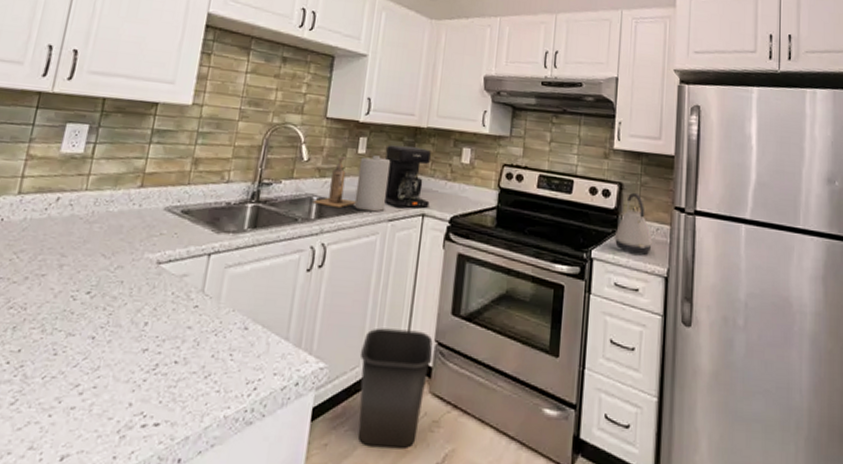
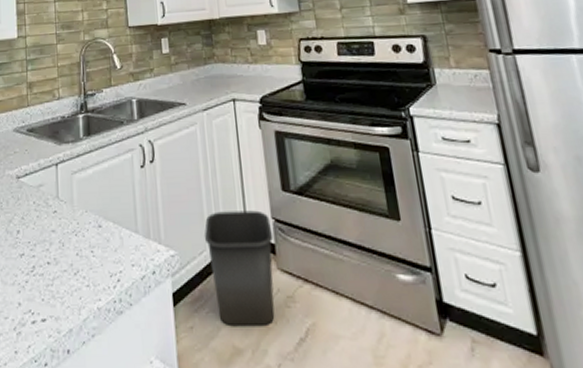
soap dispenser: present [313,156,356,209] -> none [133,59,170,107]
paper towel holder: present [354,155,391,212] -> none [166,52,198,105]
coffee maker: present [385,145,431,208] -> none [187,38,238,97]
kettle: present [614,192,652,255] -> none [429,42,474,105]

